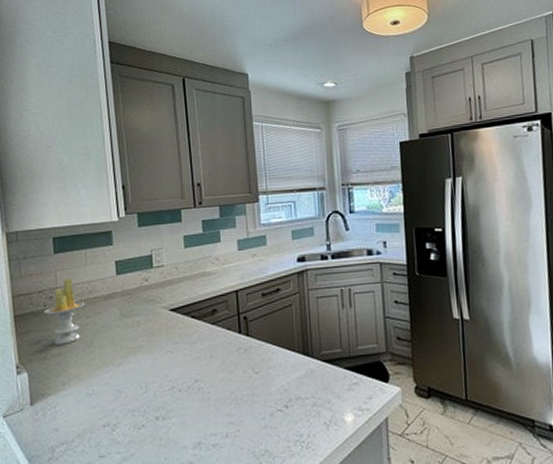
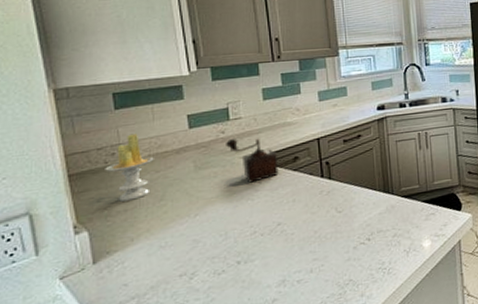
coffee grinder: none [149,287,197,335] -> present [226,138,279,183]

